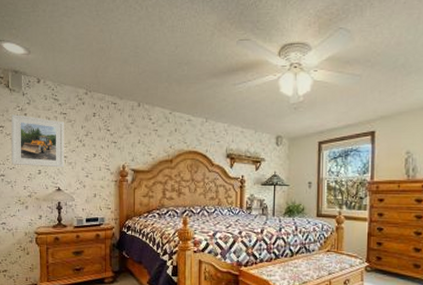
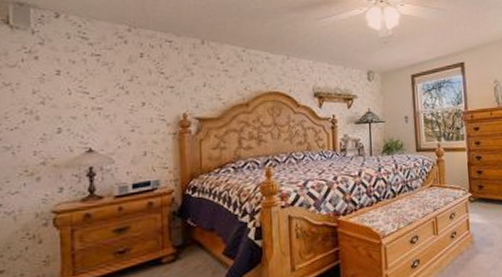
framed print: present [11,114,65,168] -> none [13,58,99,124]

